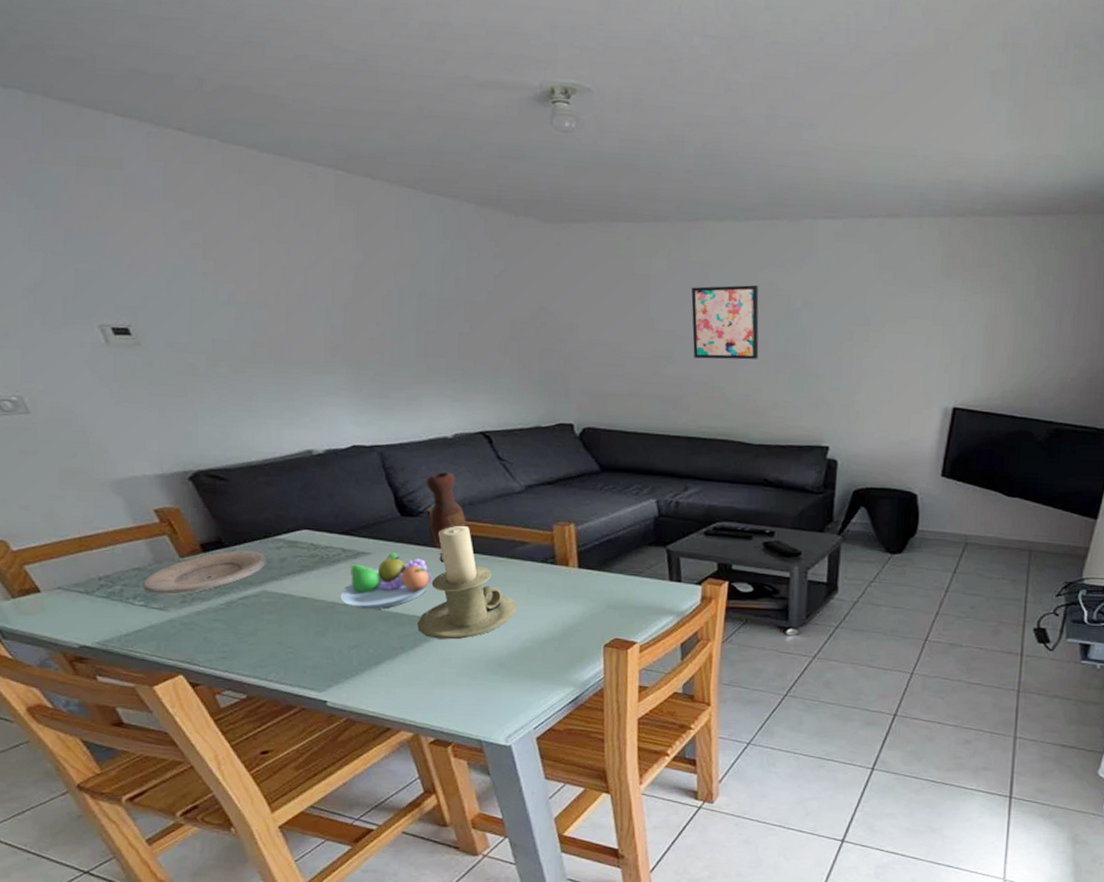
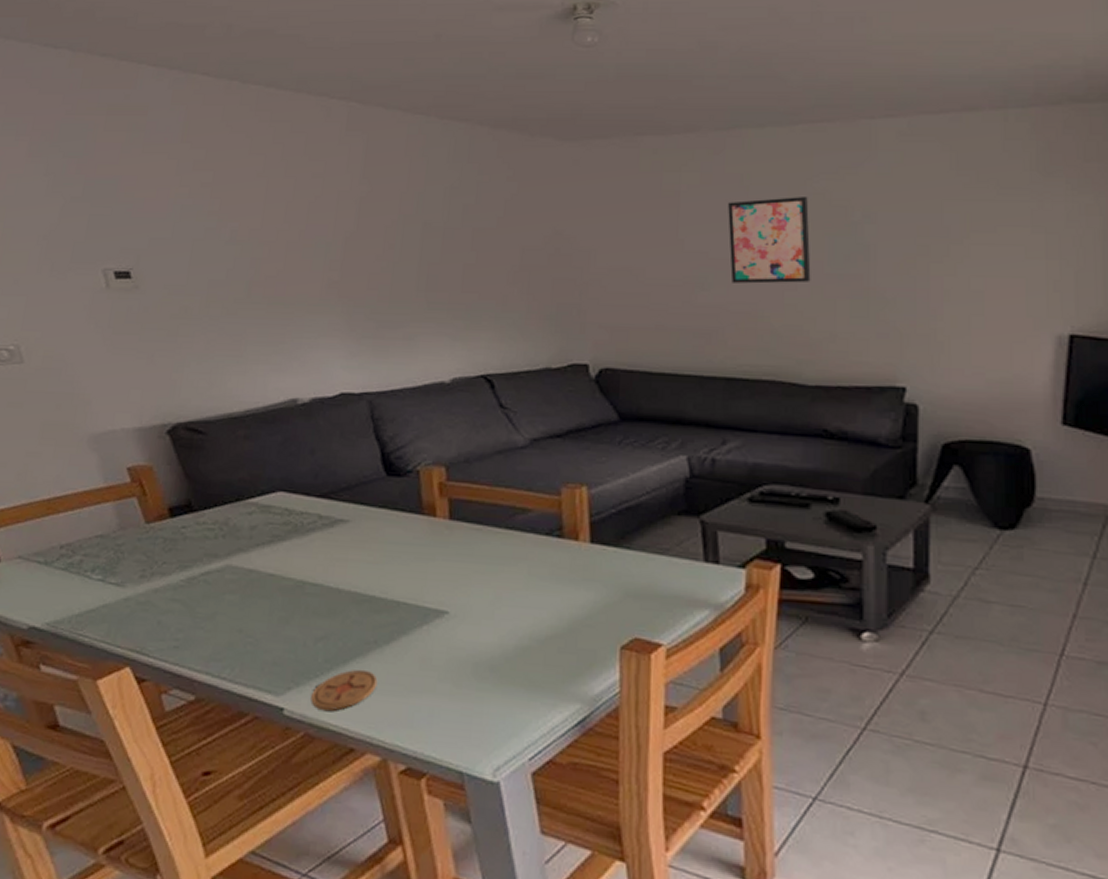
plate: present [142,550,267,595] -> none [102,515,237,568]
fruit bowl: present [340,552,434,610] -> none [311,520,419,591]
coaster: none [350,669,406,702] -> present [311,669,378,712]
candle holder: present [417,525,518,640] -> none [395,487,516,634]
vase: present [427,472,466,561] -> none [418,423,460,532]

